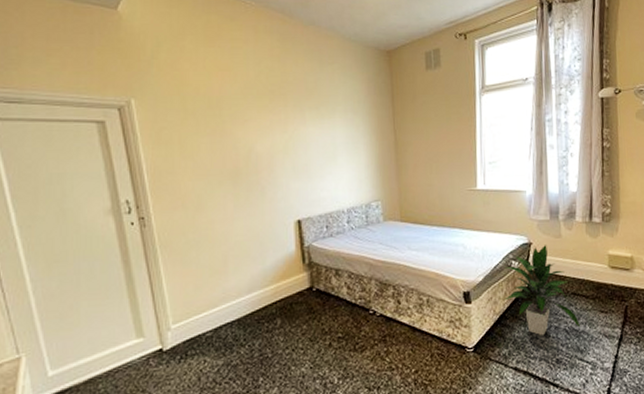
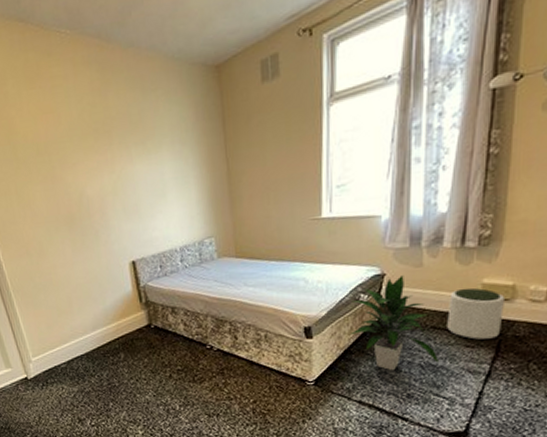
plant pot: none [584,258,627,306] -> present [447,287,504,340]

